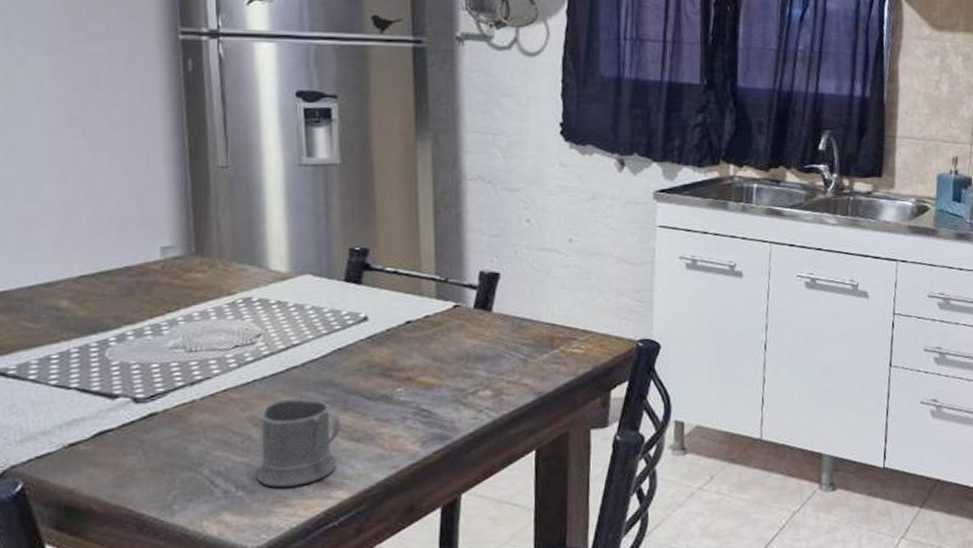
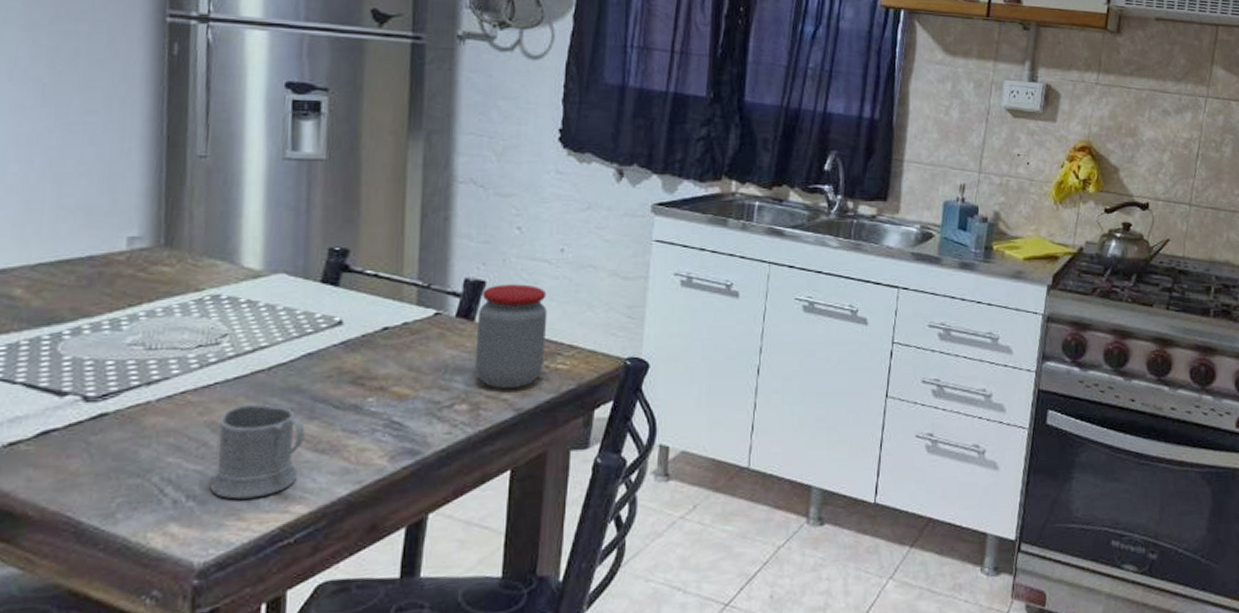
jar: none [494,274,561,374] -> present [474,284,548,388]

